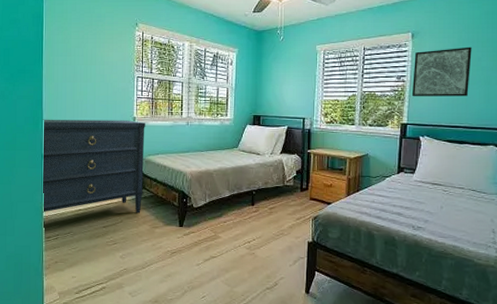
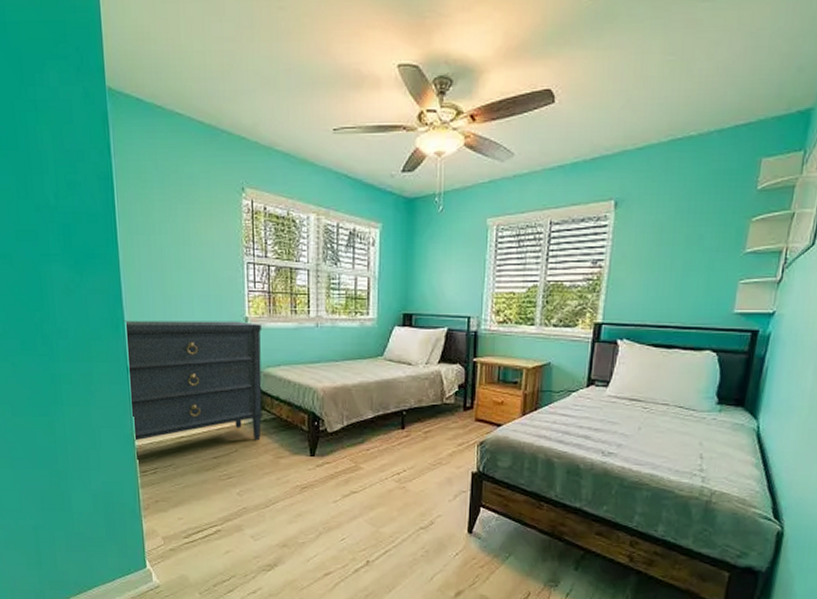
wall art: present [411,47,472,97] -> none [609,219,693,287]

